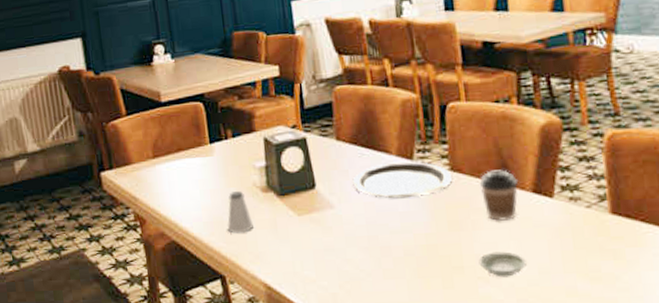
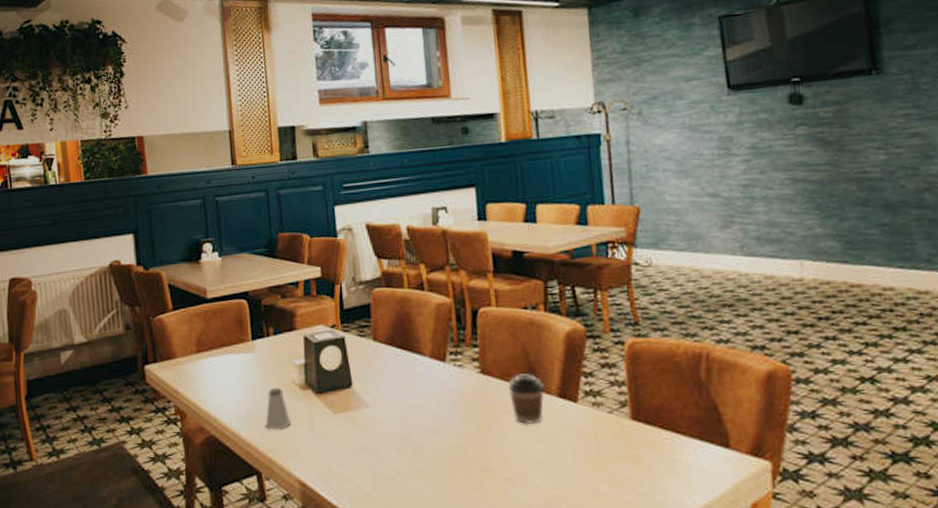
plate: present [352,161,453,199] -> none [387,363,483,400]
saucer: present [478,251,527,278] -> none [506,454,552,480]

